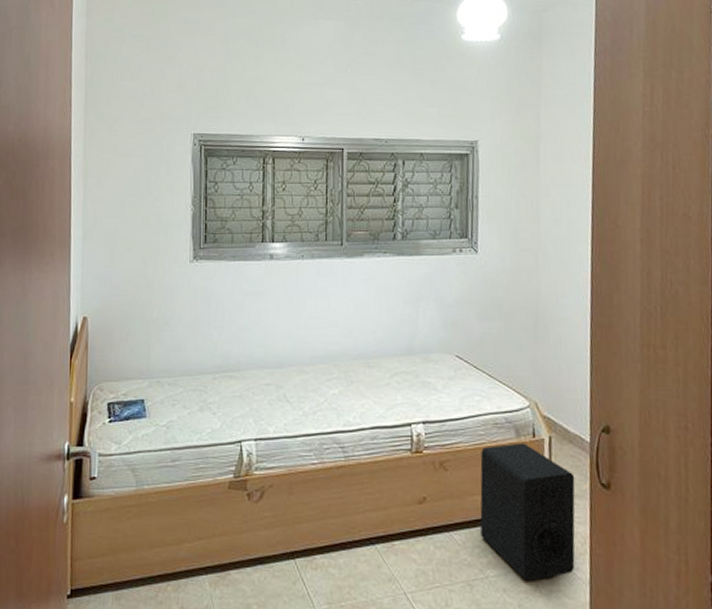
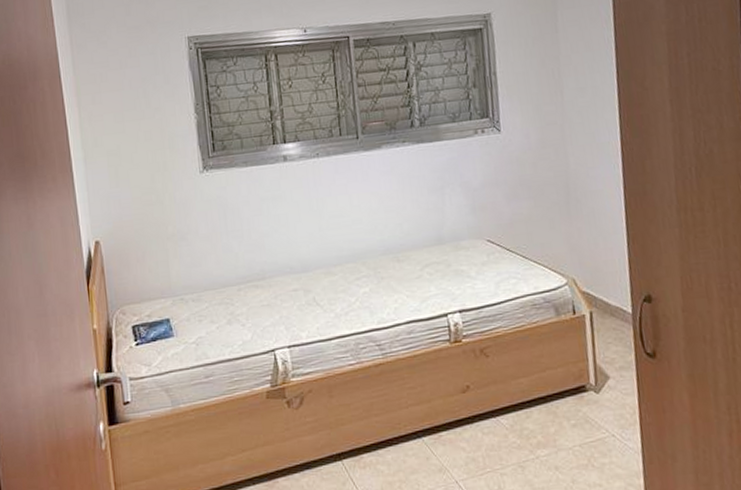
speaker: present [480,443,575,581] -> none [521,321,626,456]

